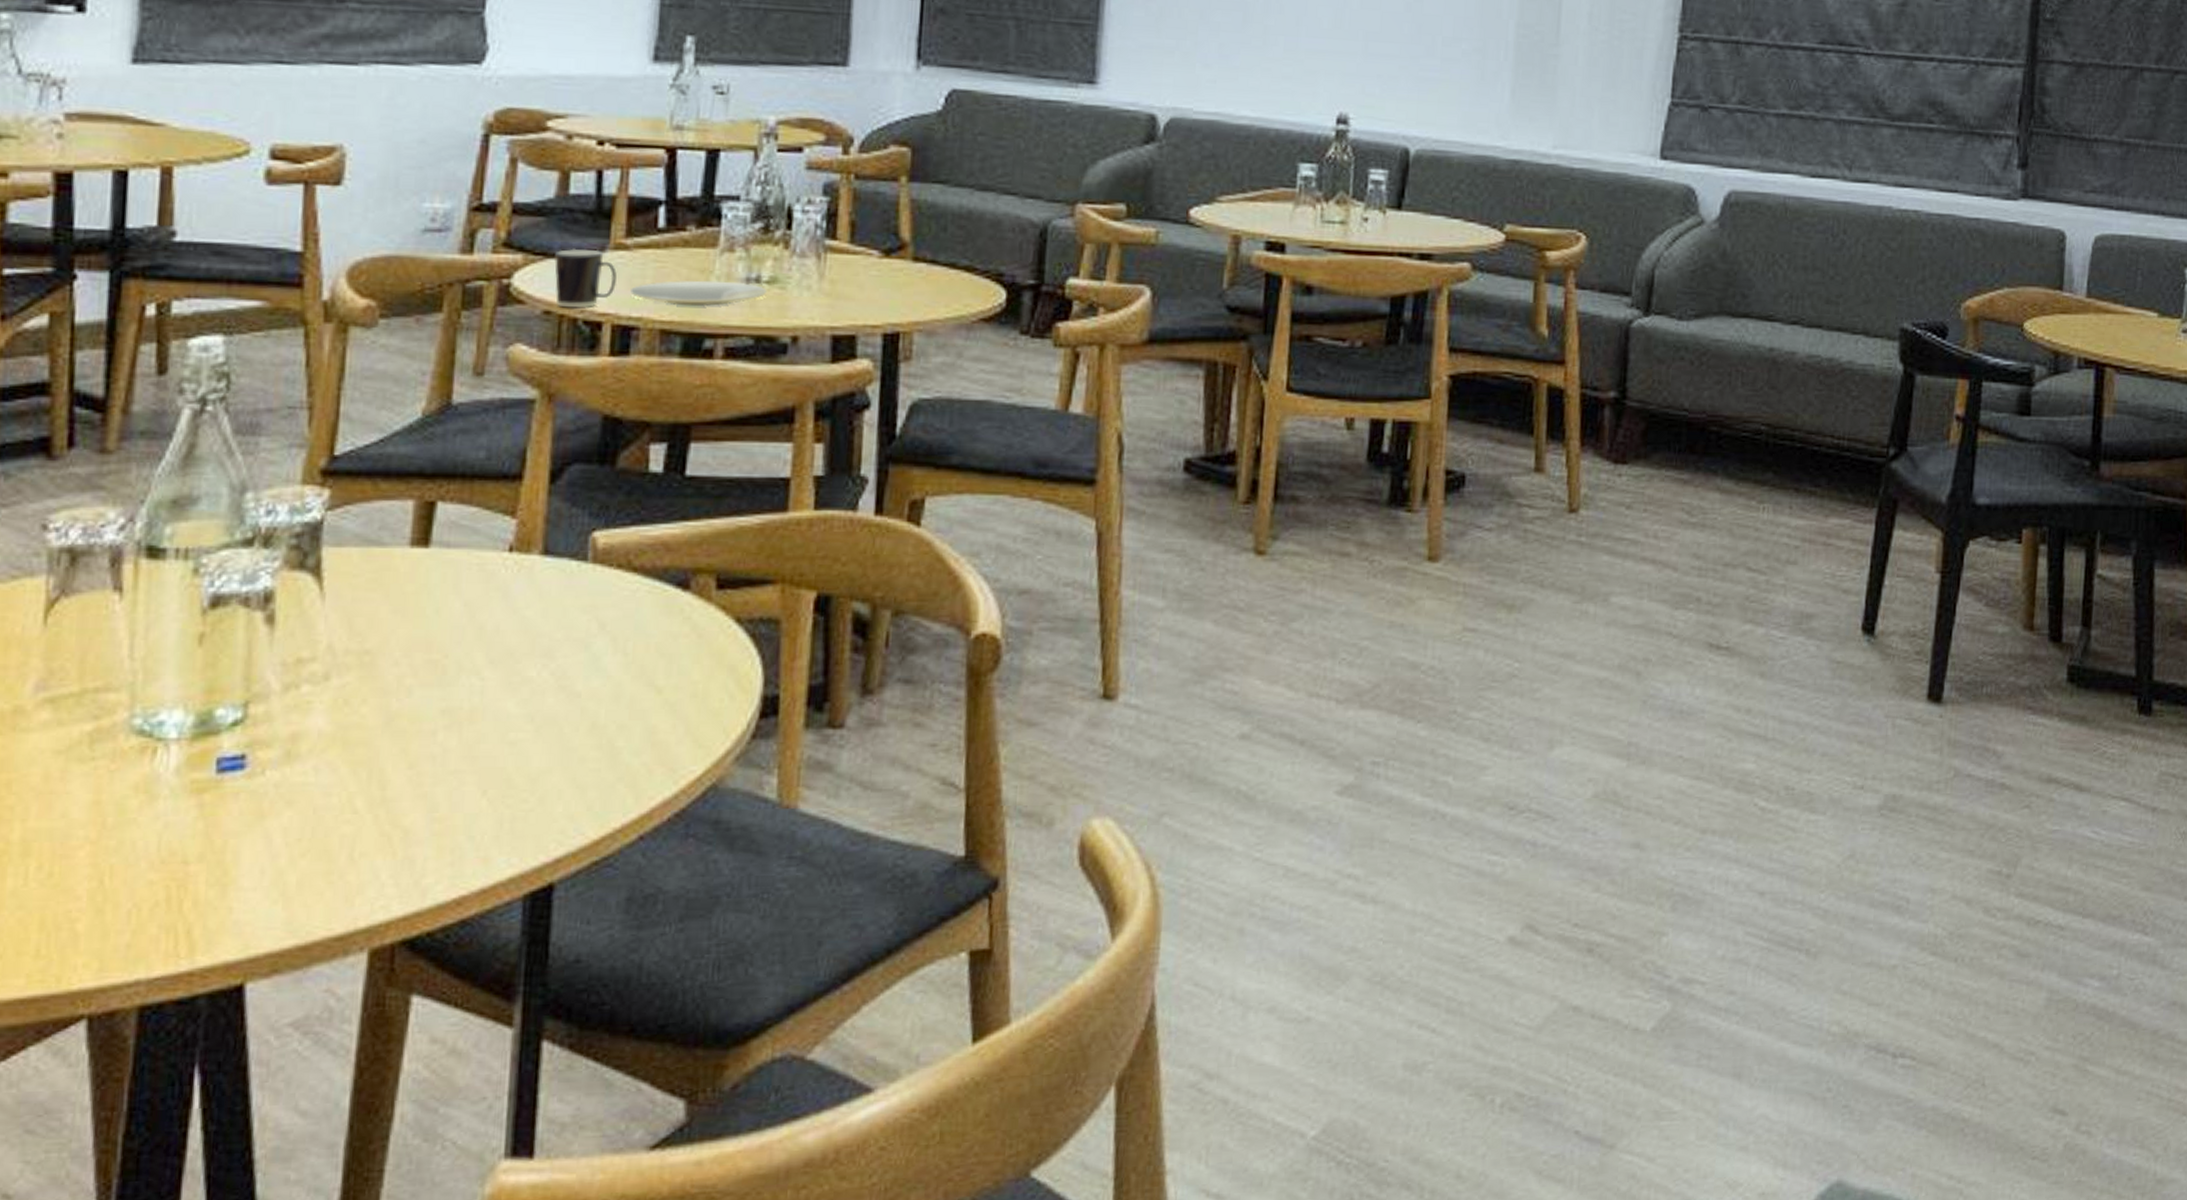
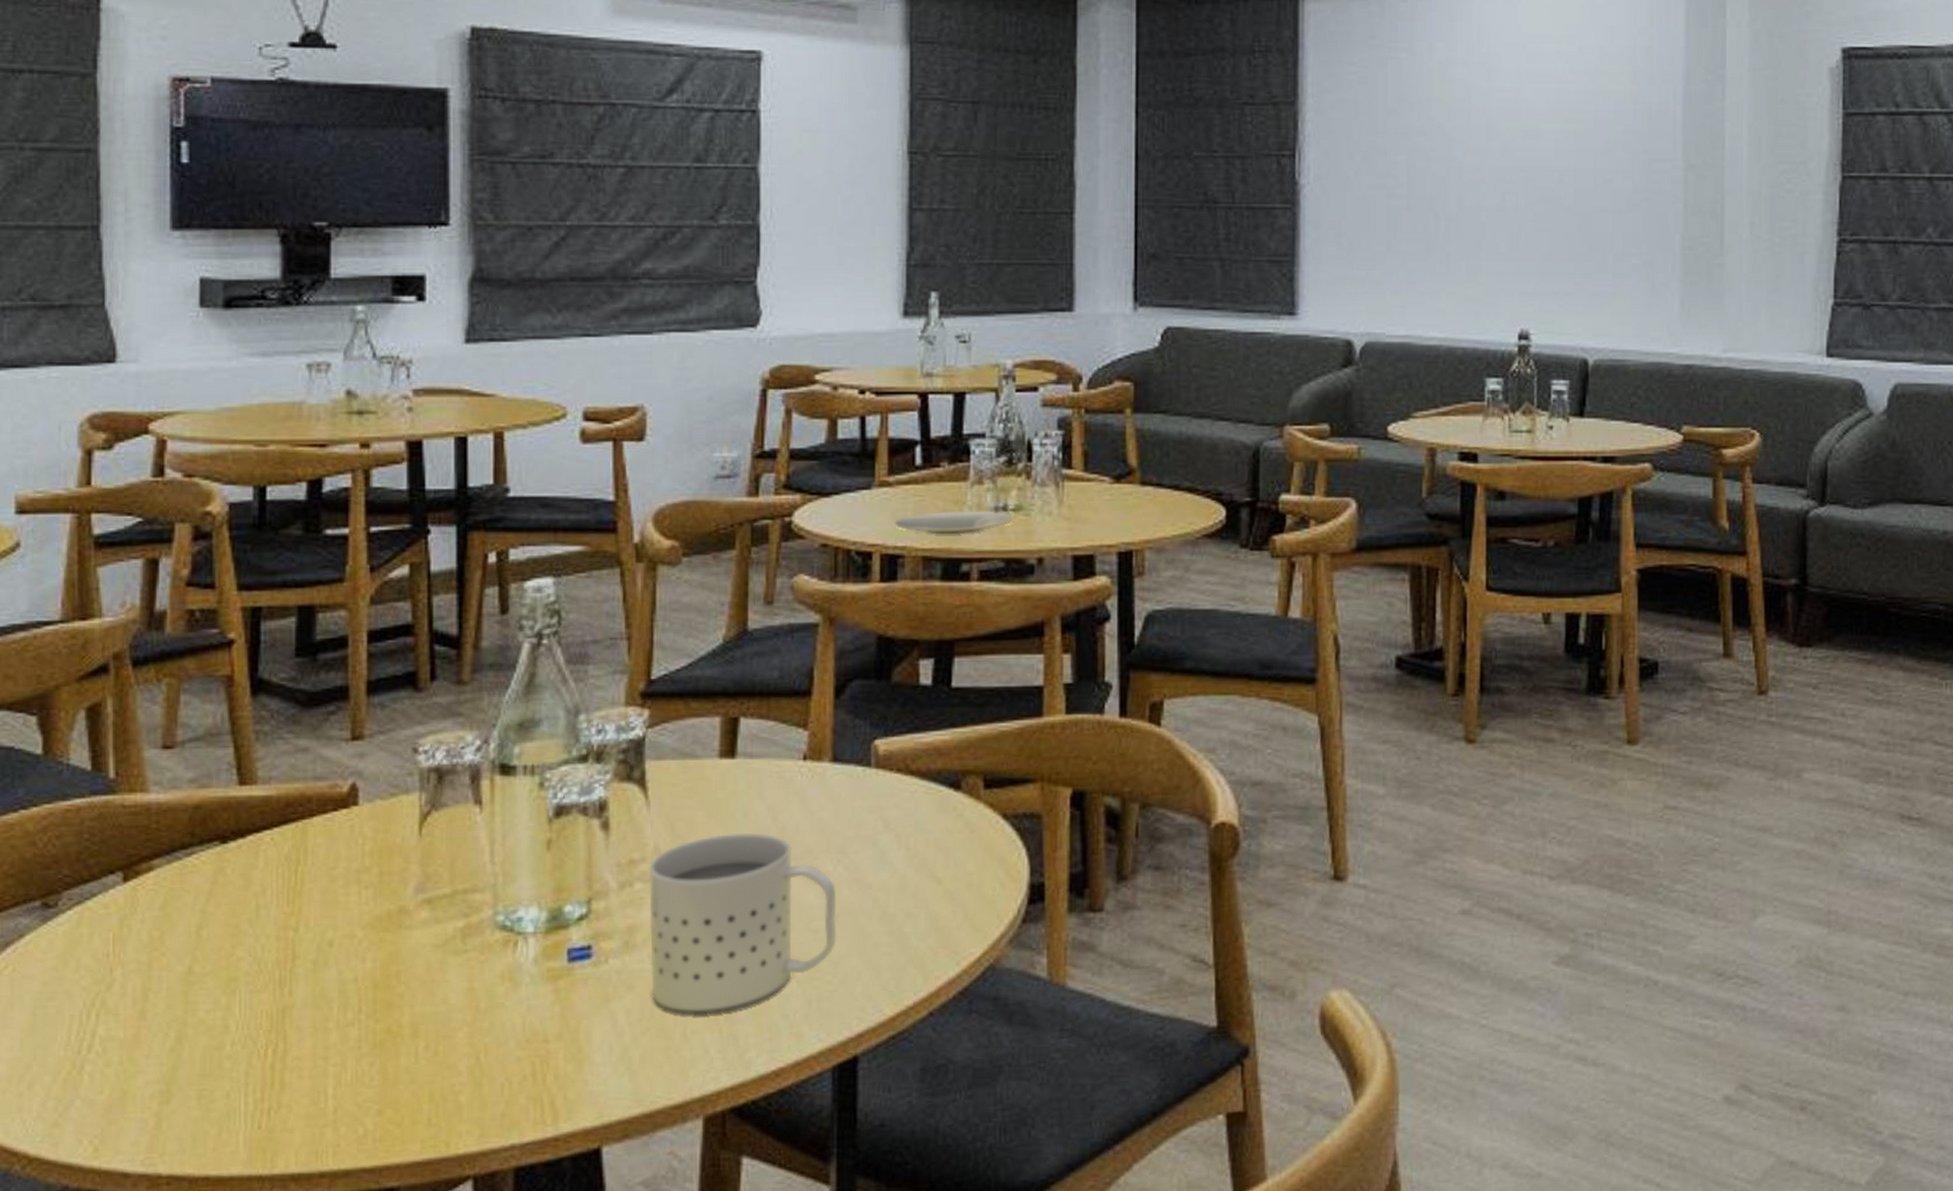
mug: none [314,631,540,836] -> present [648,832,837,1016]
mug: present [554,248,617,308] -> none [828,487,883,541]

